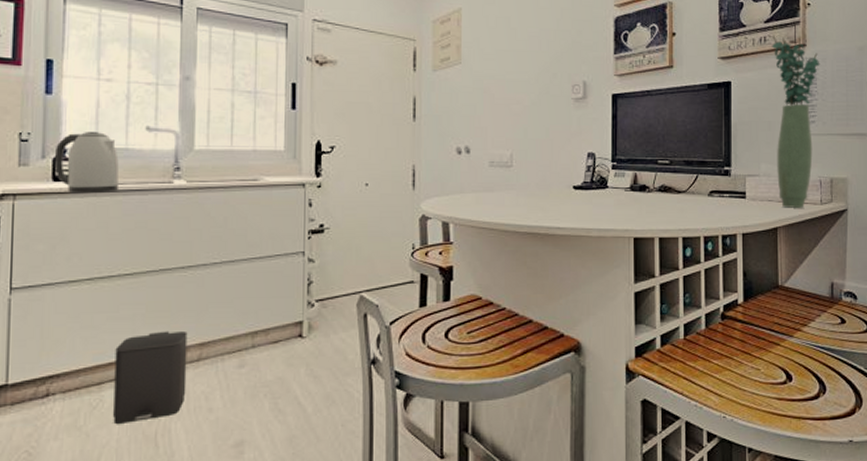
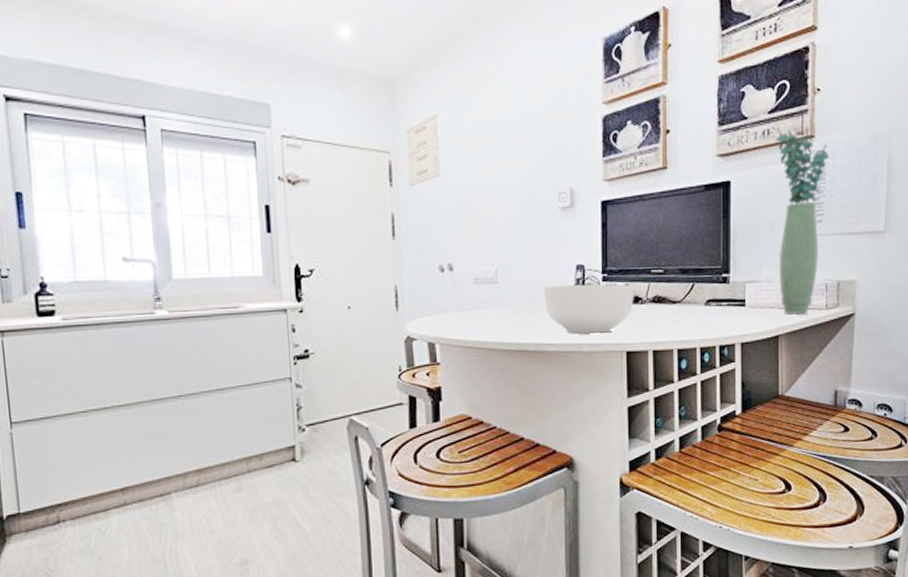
kettle: present [54,131,120,194] -> none [35,264,103,328]
pedal bin: present [113,331,188,424] -> none [117,458,189,547]
bowl: none [556,171,643,220] -> present [544,284,635,335]

